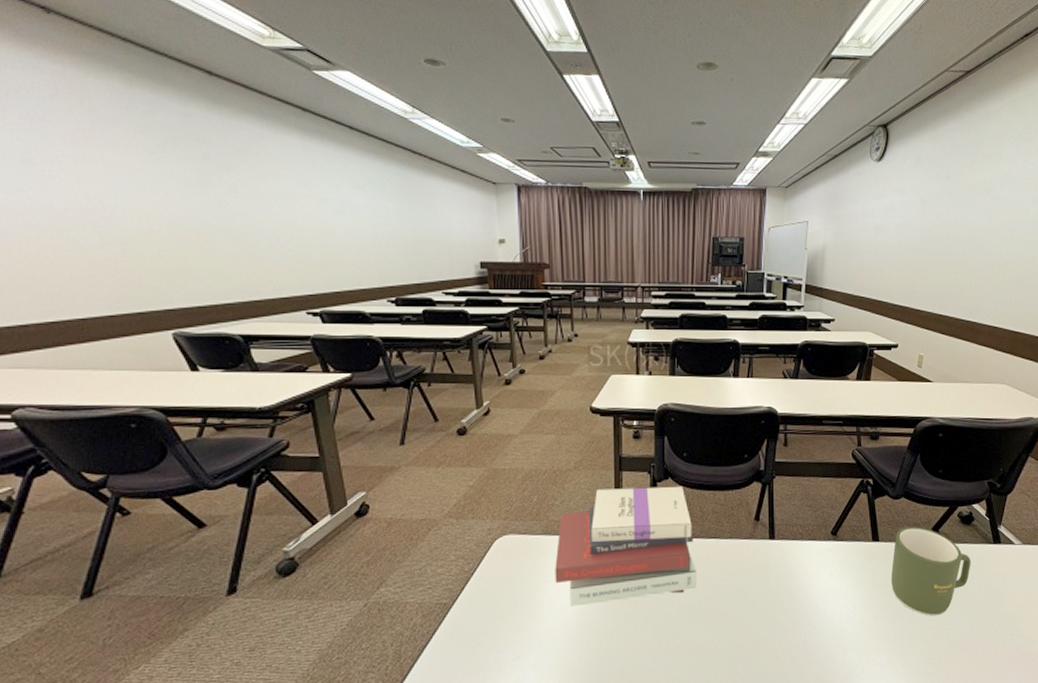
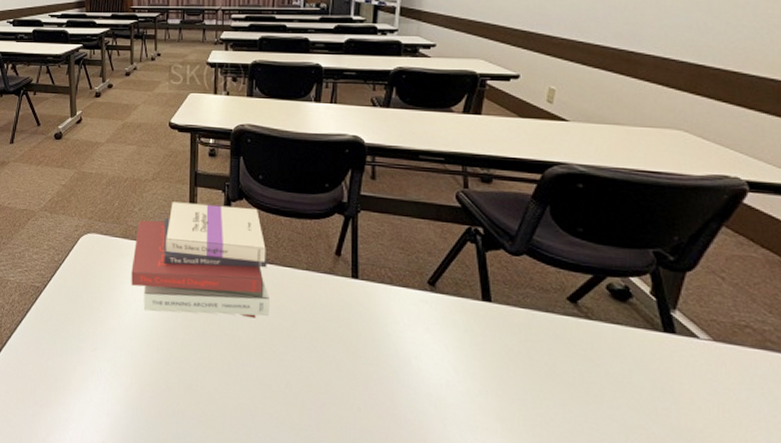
mug: present [890,527,971,616] -> none [507,291,627,408]

